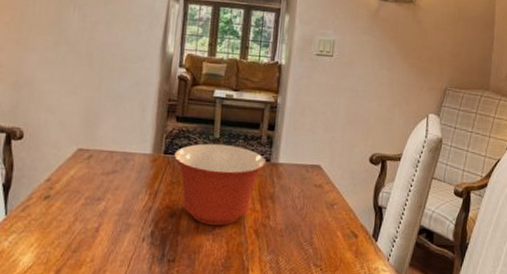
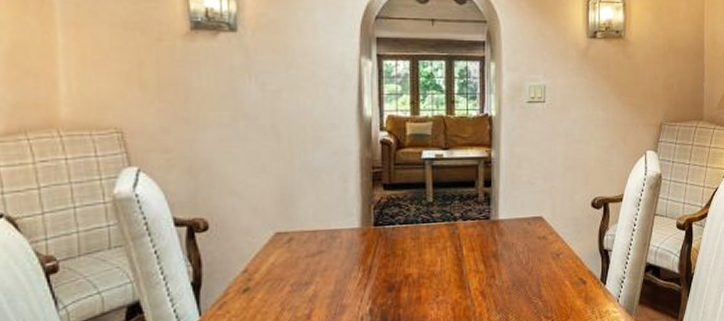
mixing bowl: present [174,143,267,226] -> none [386,207,486,294]

